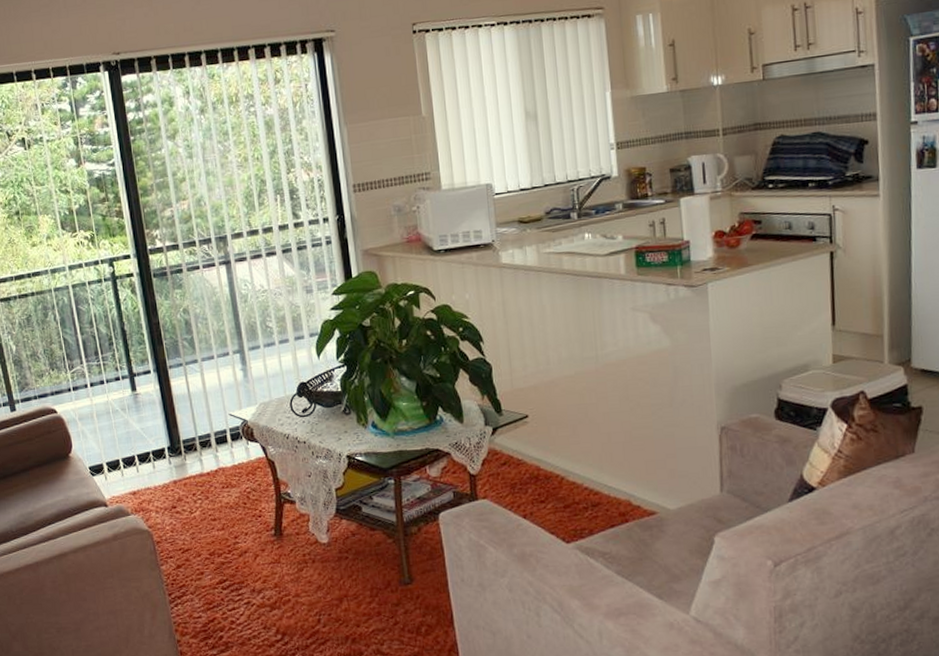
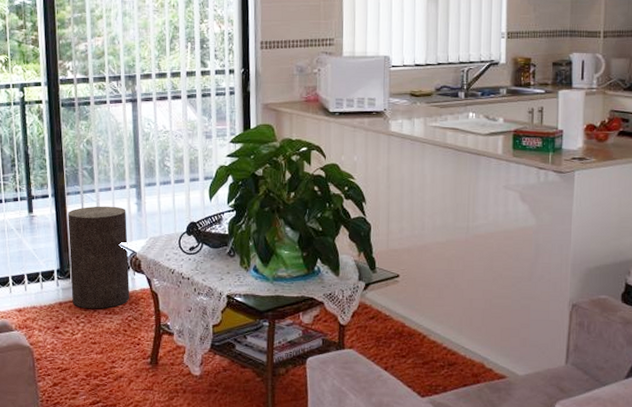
stool: none [172,374,246,485] -> present [68,206,130,309]

